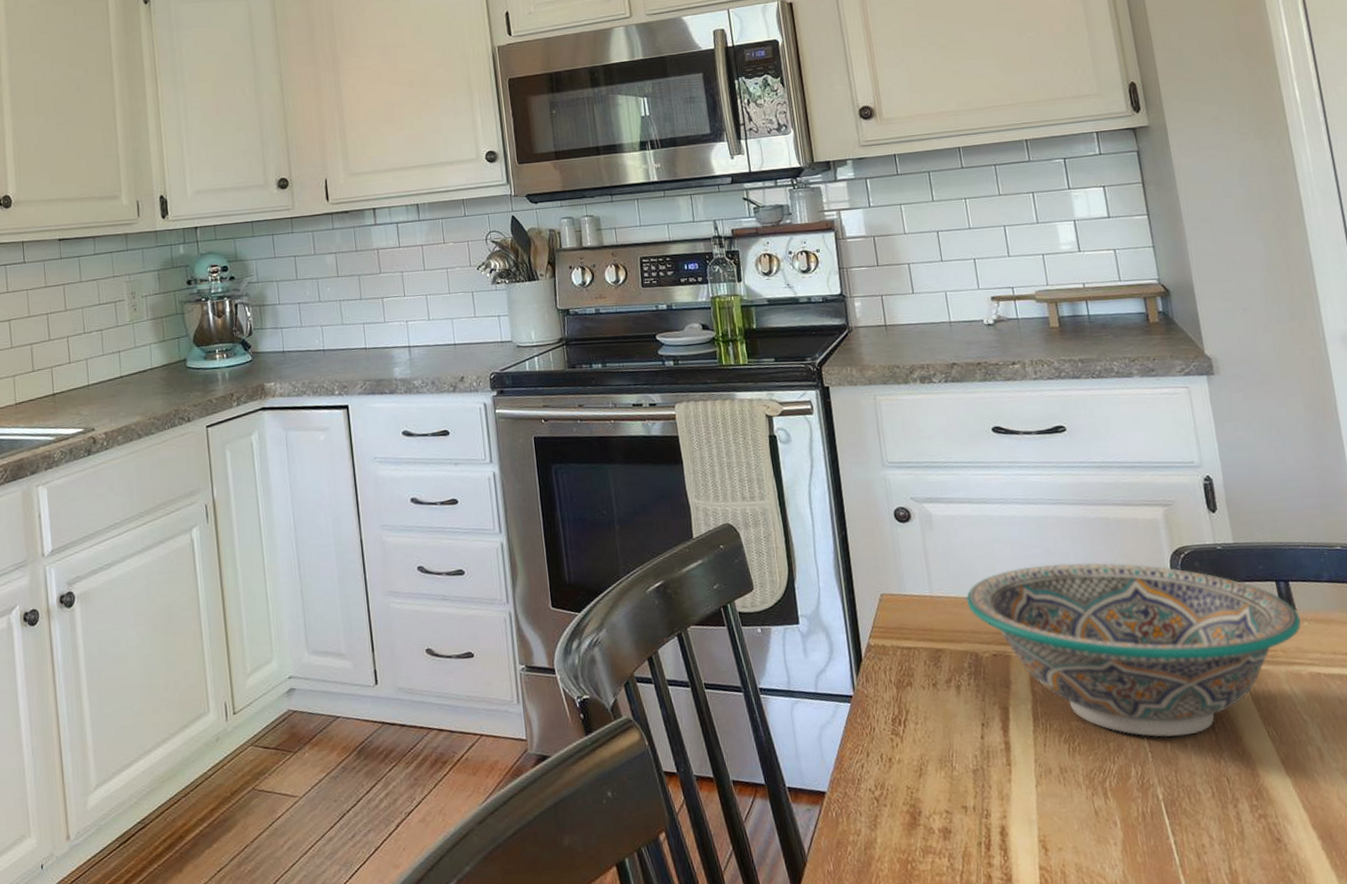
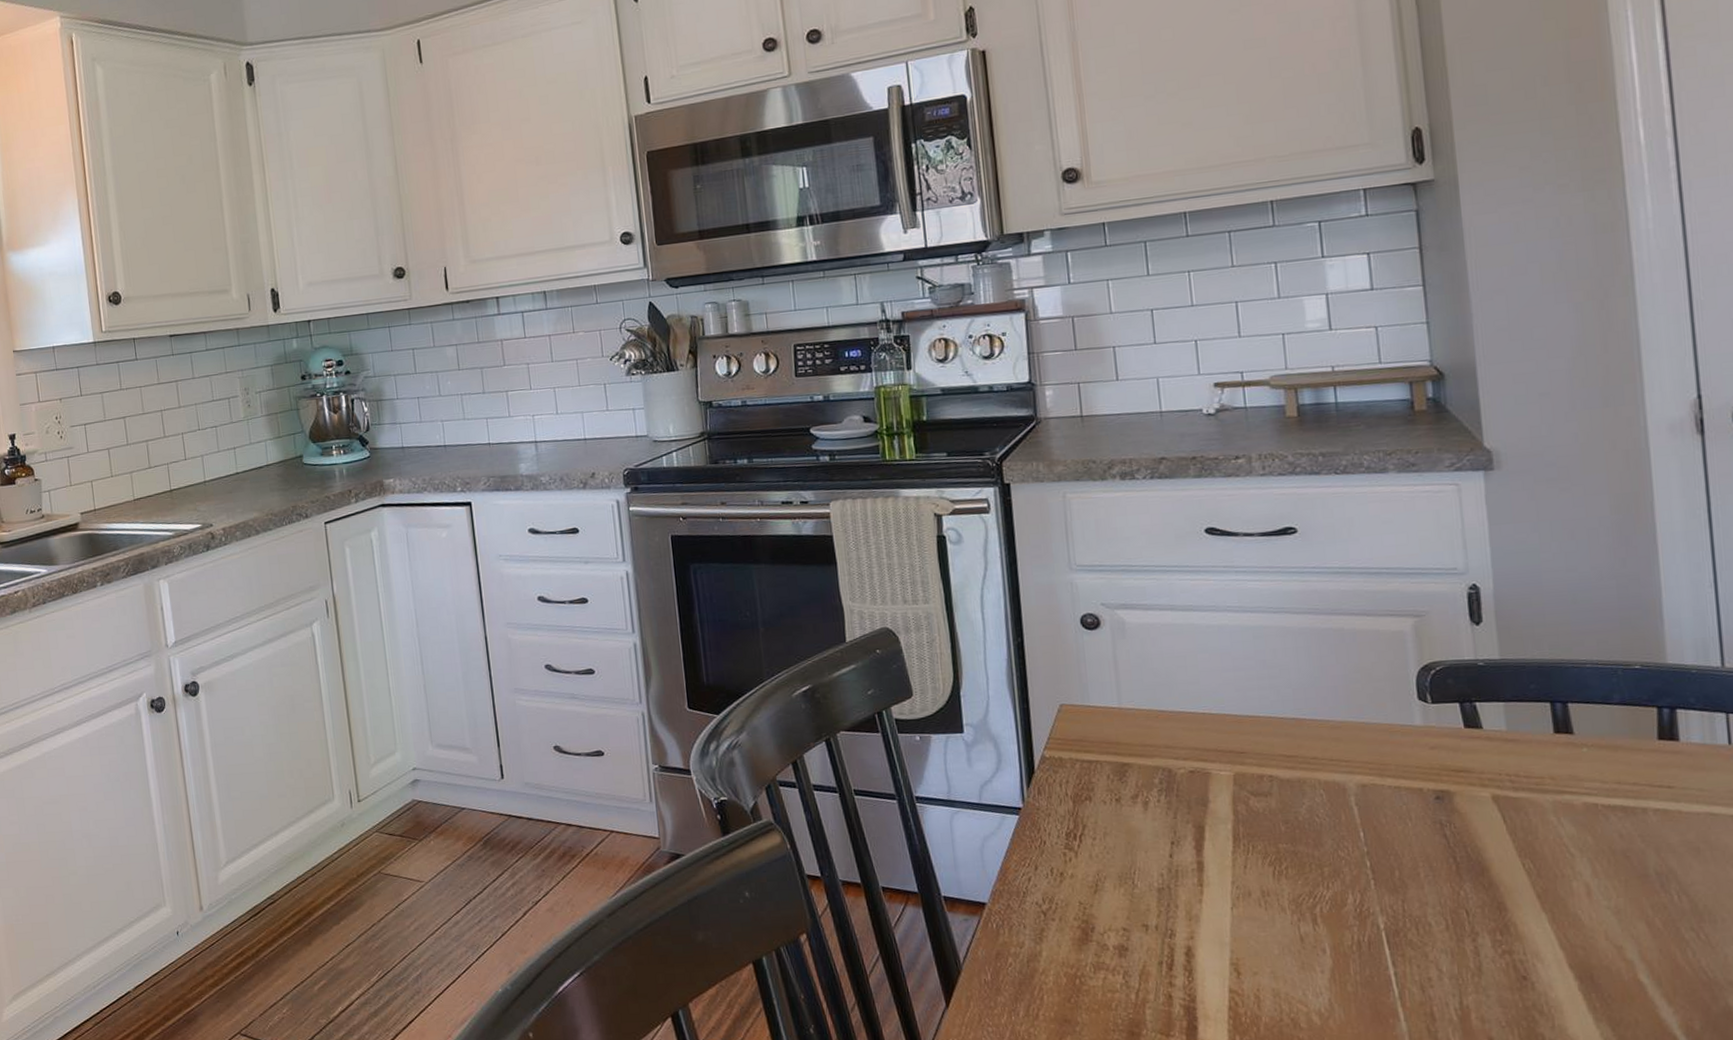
bowl: present [965,562,1302,737] -> none [1160,676,1580,865]

